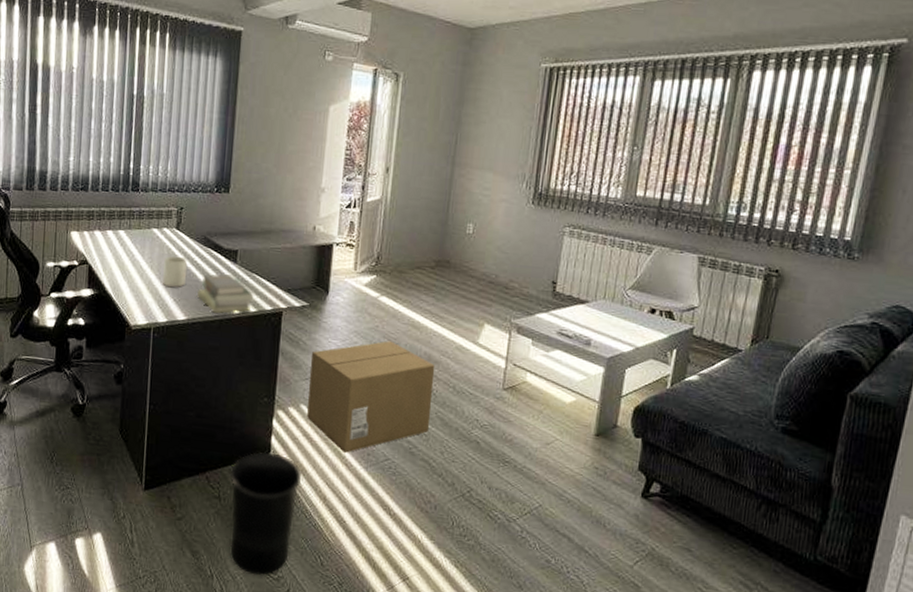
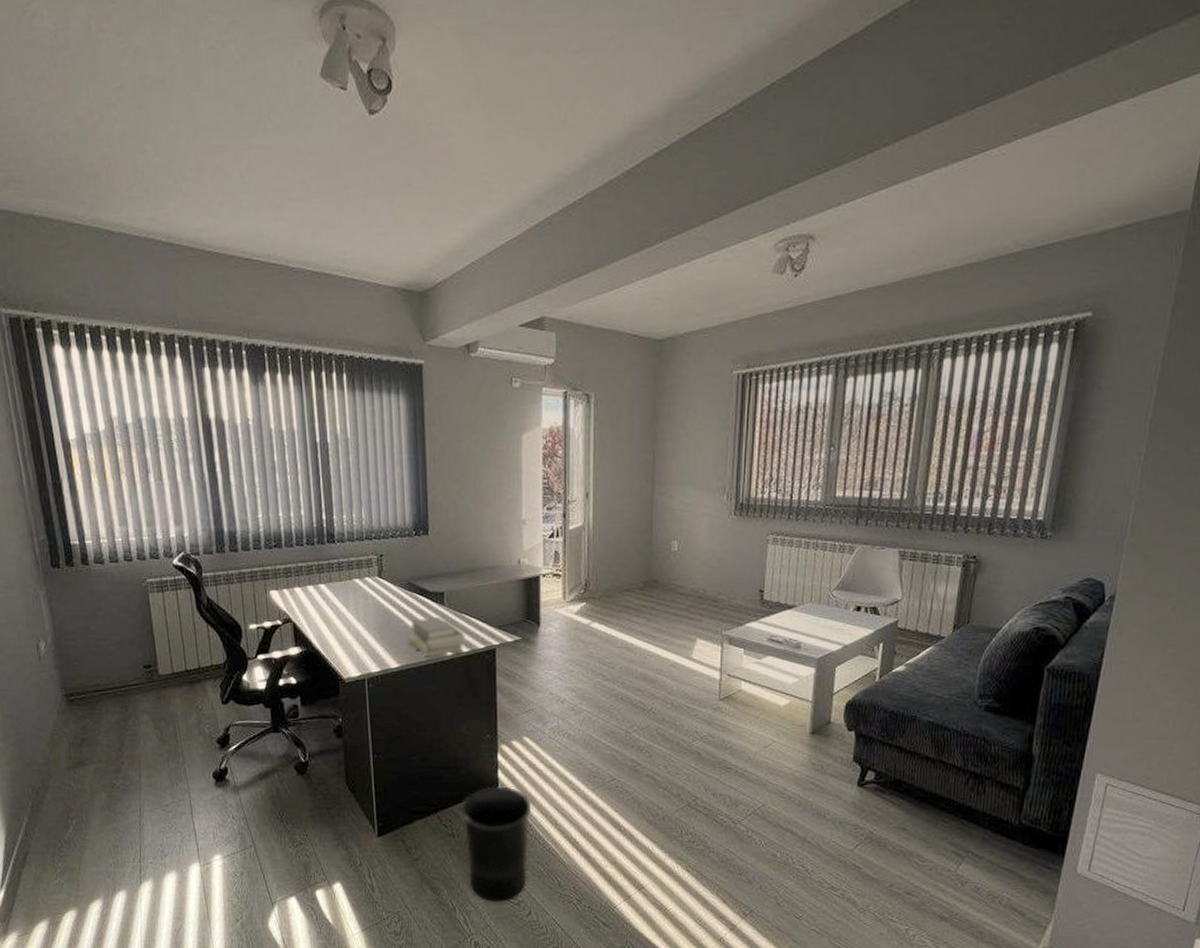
mug: present [162,256,188,288] -> none [369,604,395,637]
box: present [307,341,436,453] -> none [528,665,652,778]

